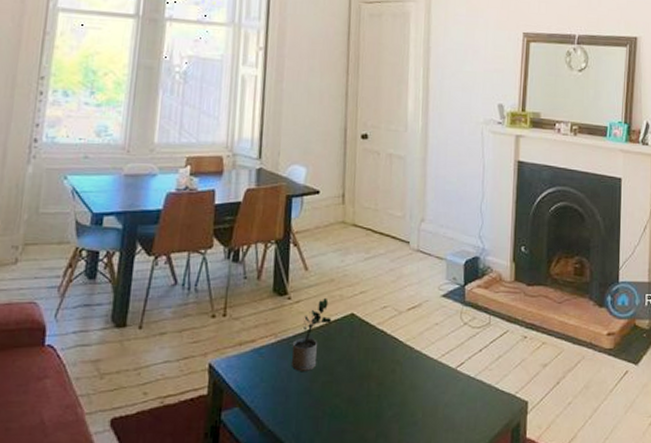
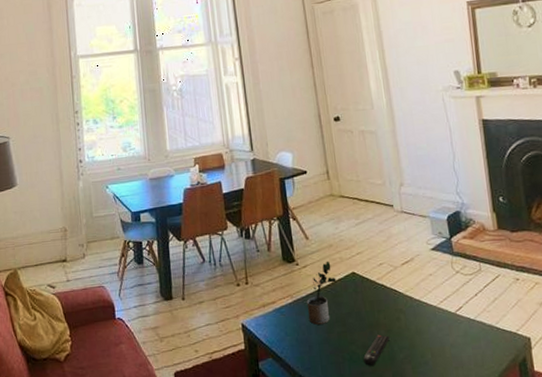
remote control: none [347,387,381,423] -> present [363,334,391,366]

